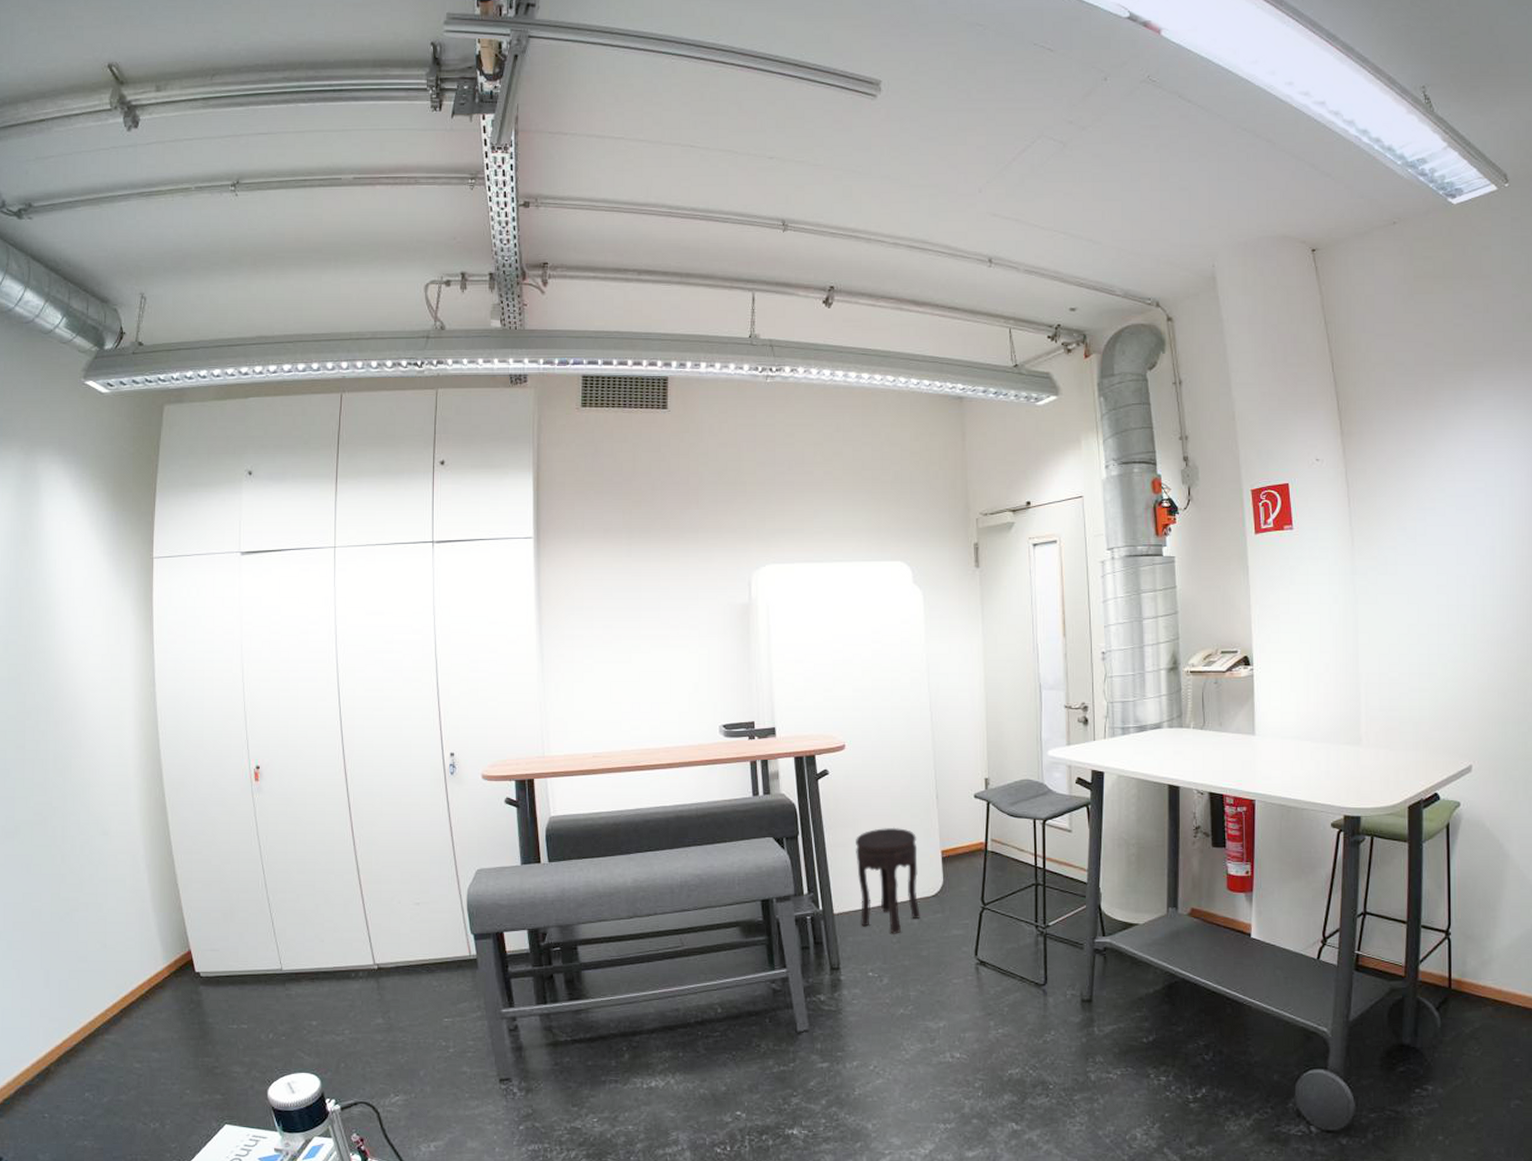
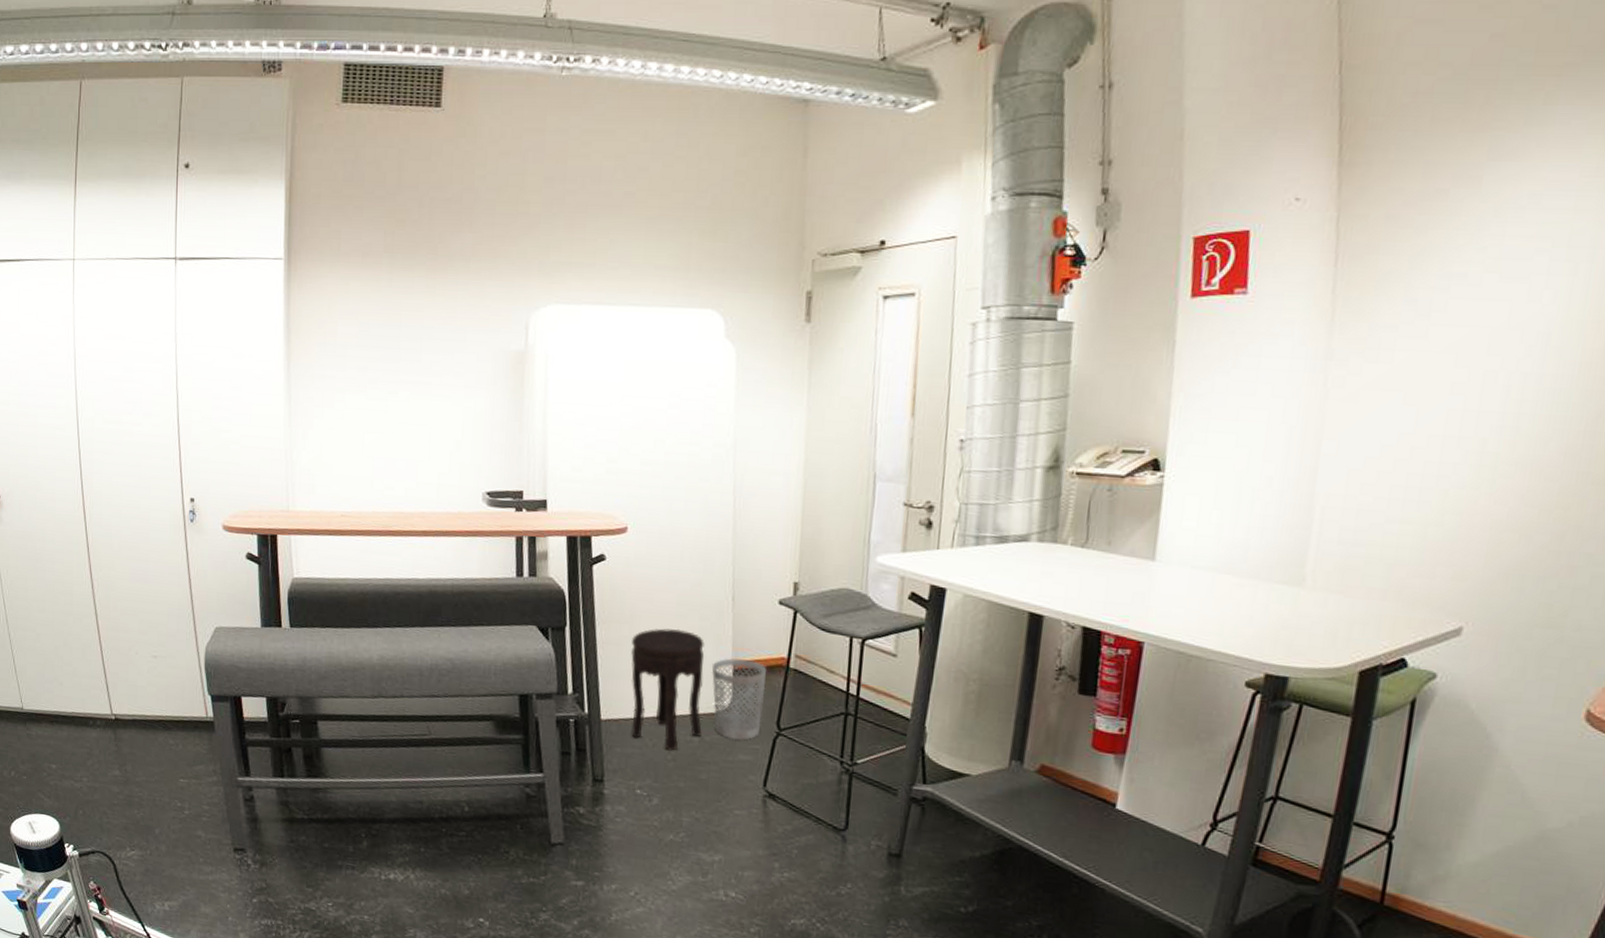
wastebasket: none [924,848,970,919] -> present [711,658,767,741]

